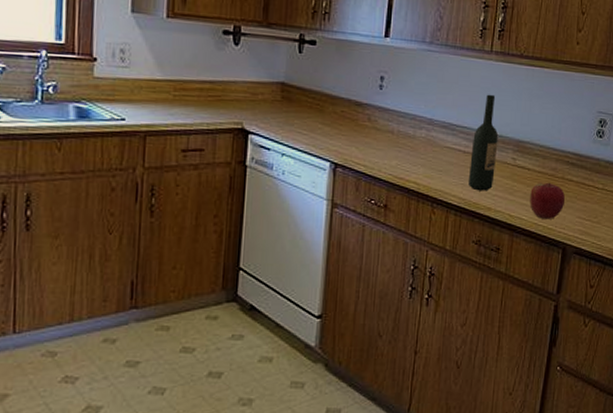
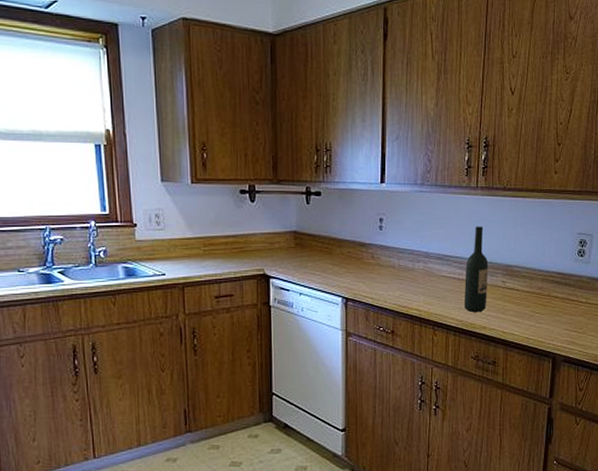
apple: present [530,182,565,219] -> none [520,300,552,333]

